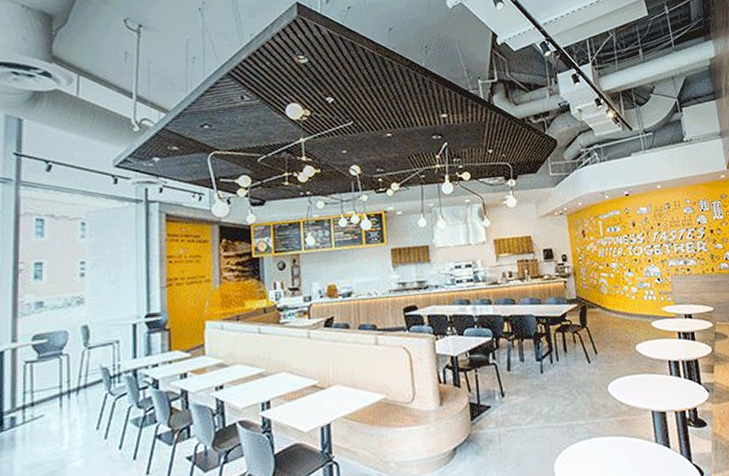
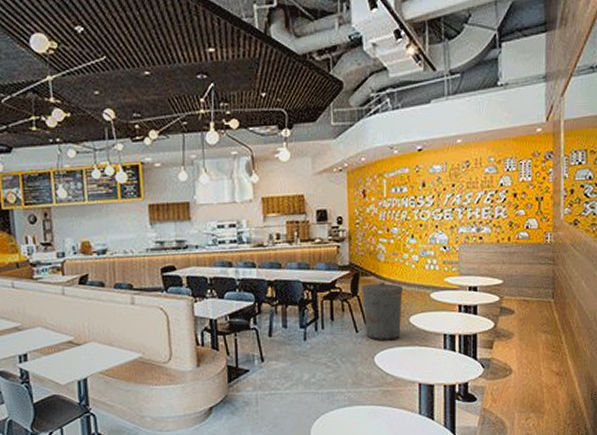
trash can: none [589,313,630,371] -> present [362,282,402,341]

